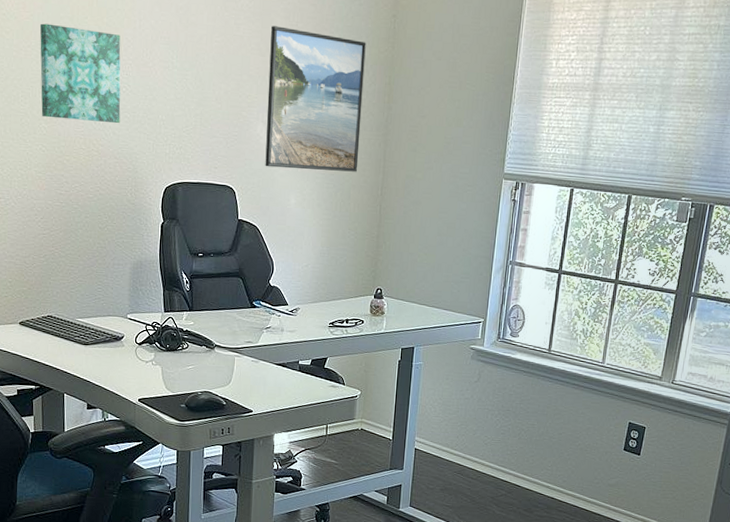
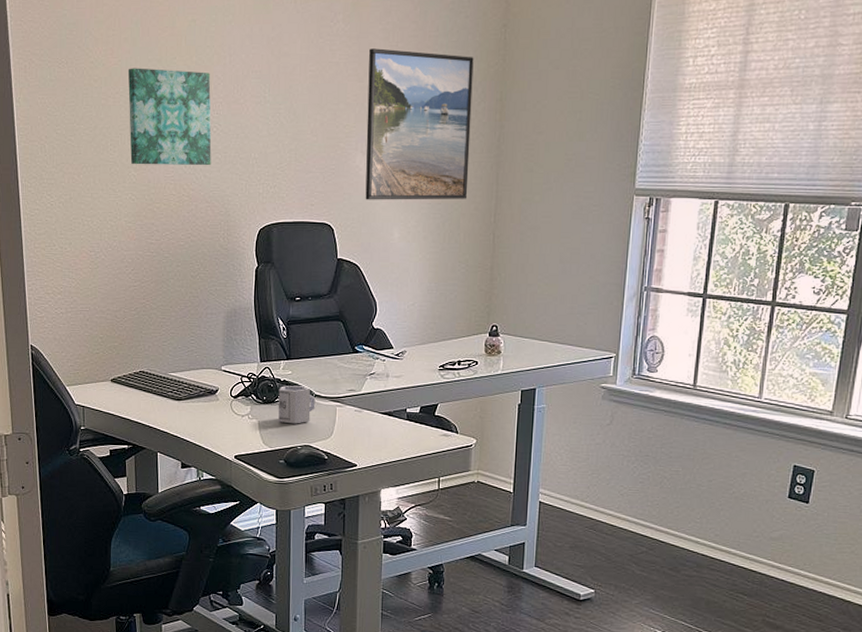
cup: none [180,335,216,371] -> present [278,386,316,424]

